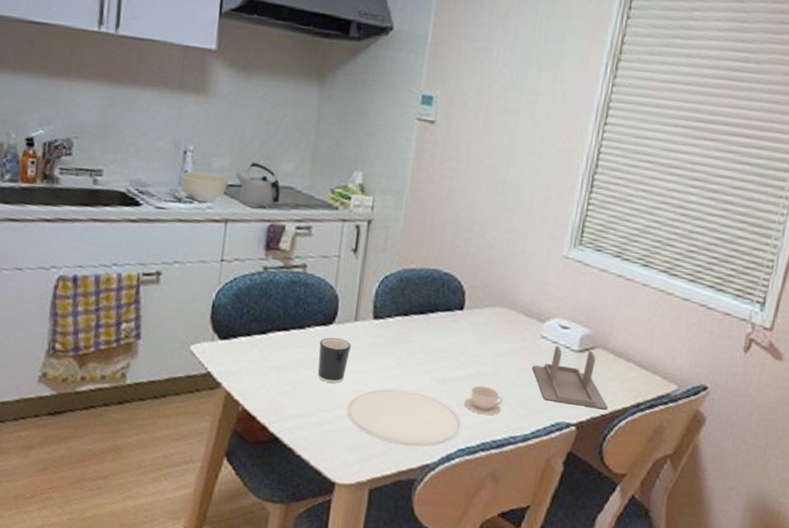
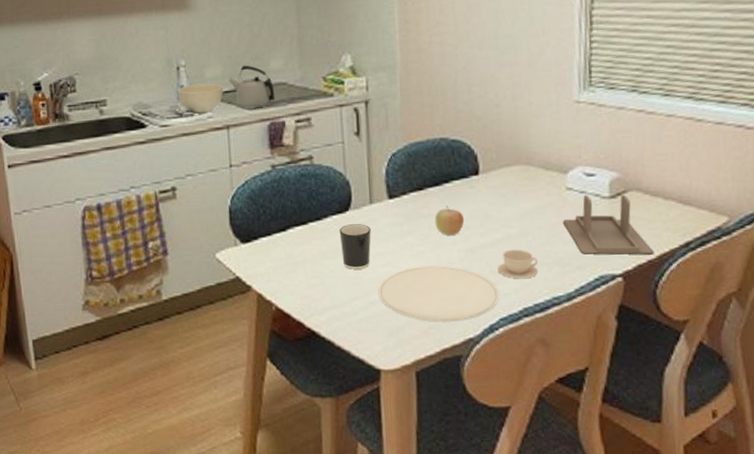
fruit: none [413,334,442,364] -> present [434,206,464,235]

